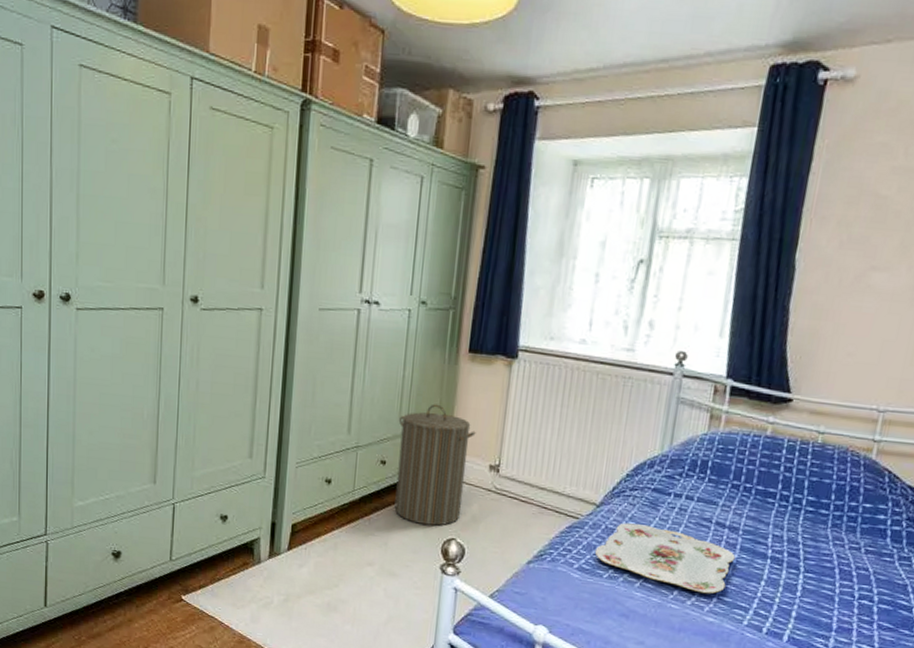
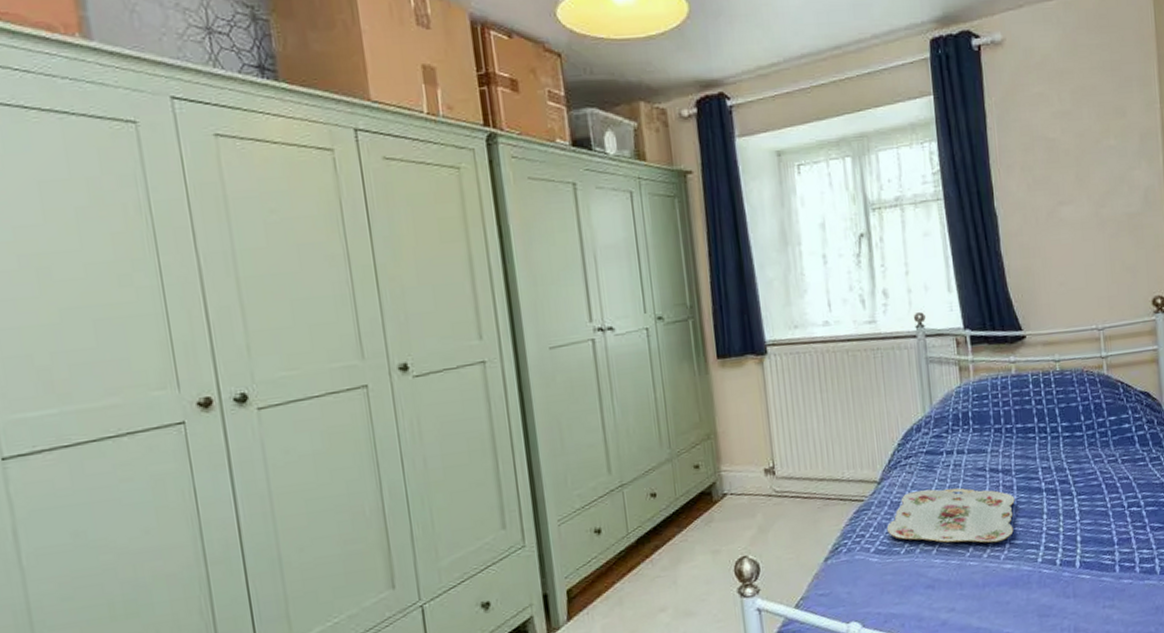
laundry hamper: present [394,404,476,526] -> none [661,419,747,552]

